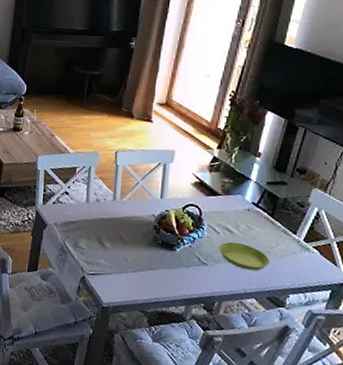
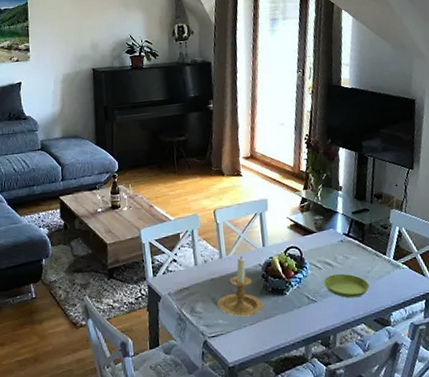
candle holder: none [102,202,150,263] -> present [217,255,264,317]

